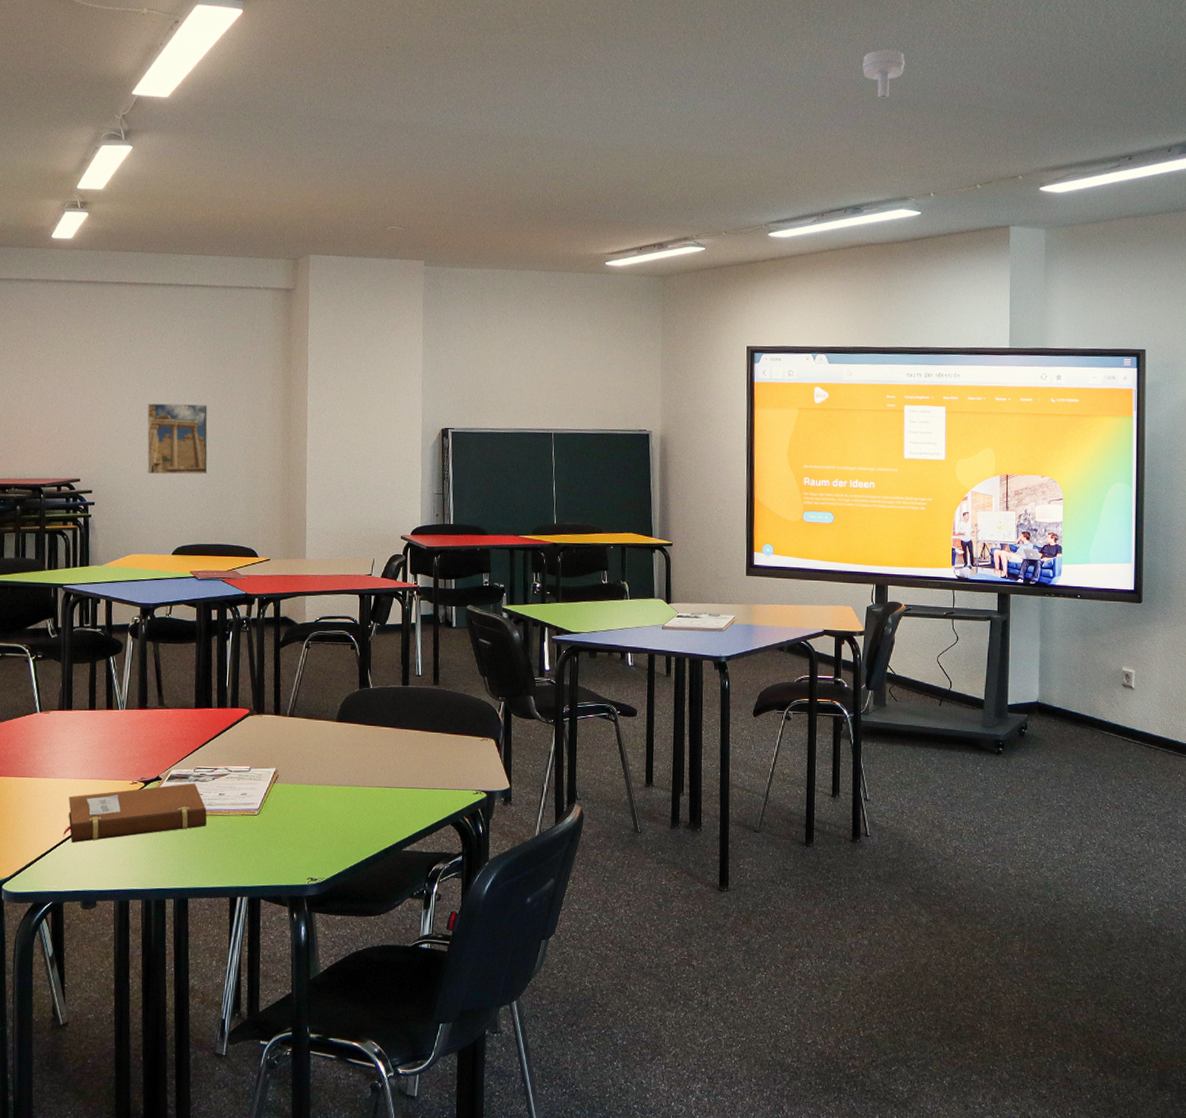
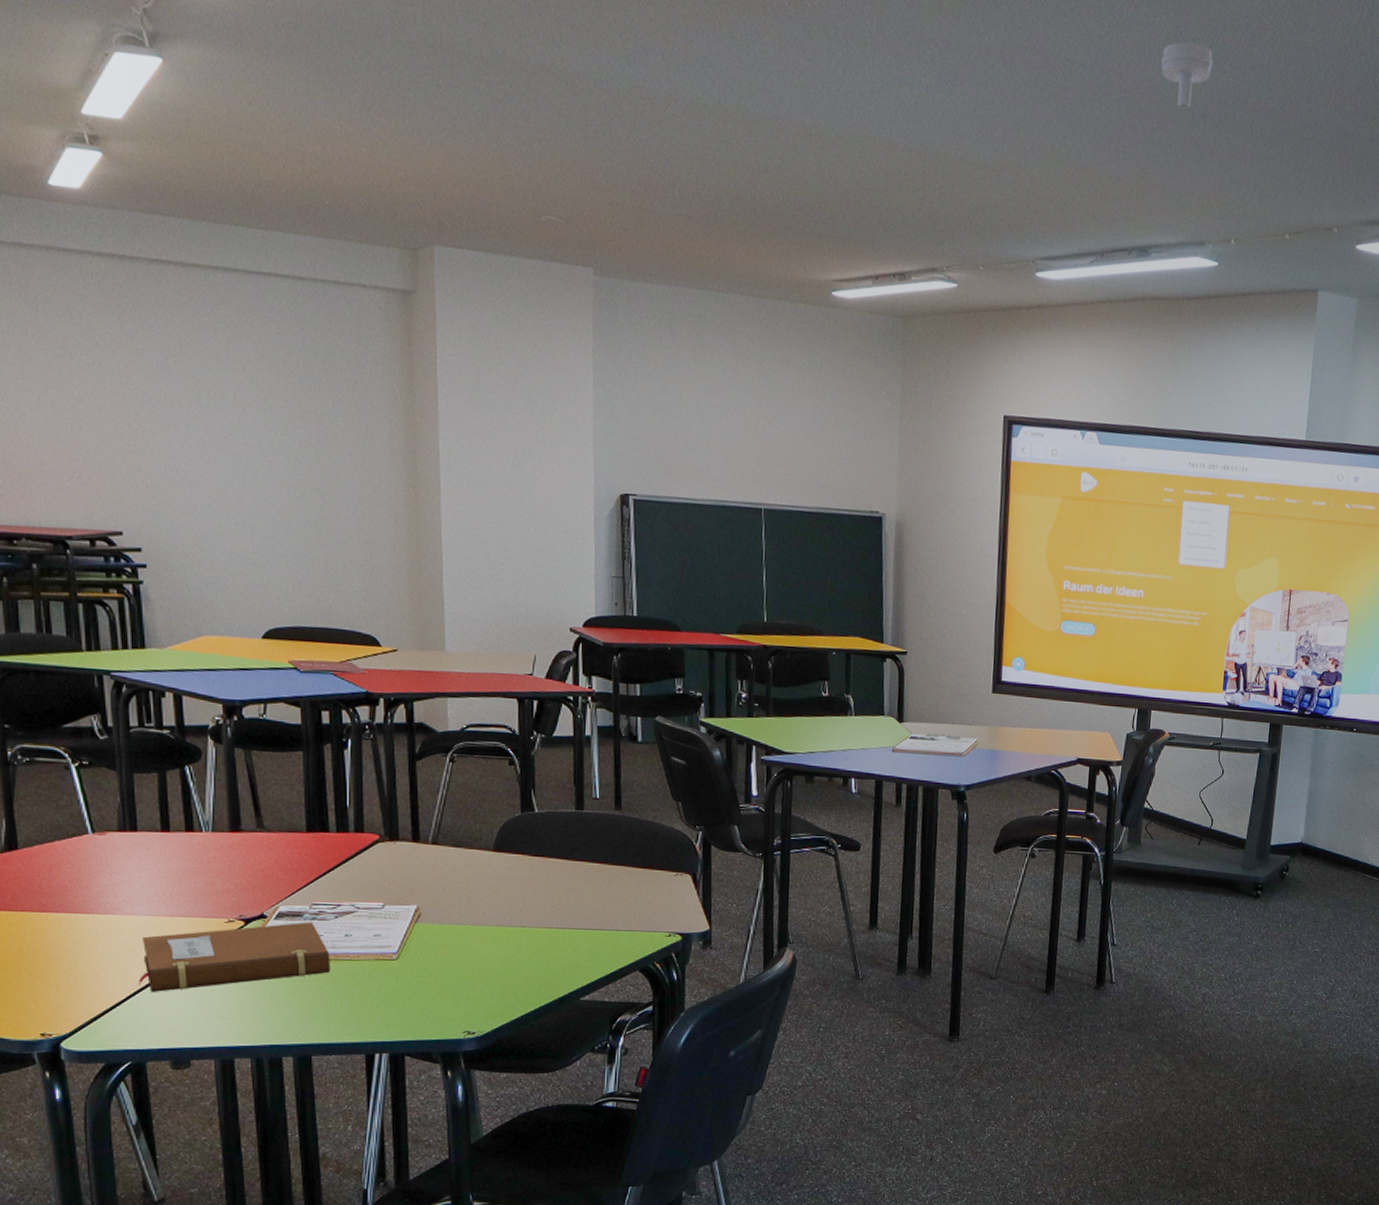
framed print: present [147,403,208,475] -> none [212,434,305,536]

